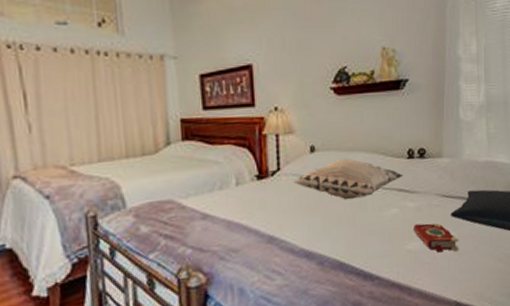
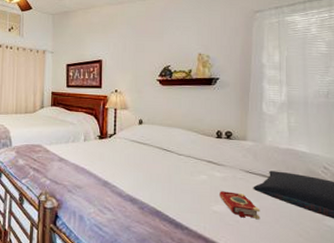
decorative pillow: present [293,158,404,200] -> none [124,131,212,163]

